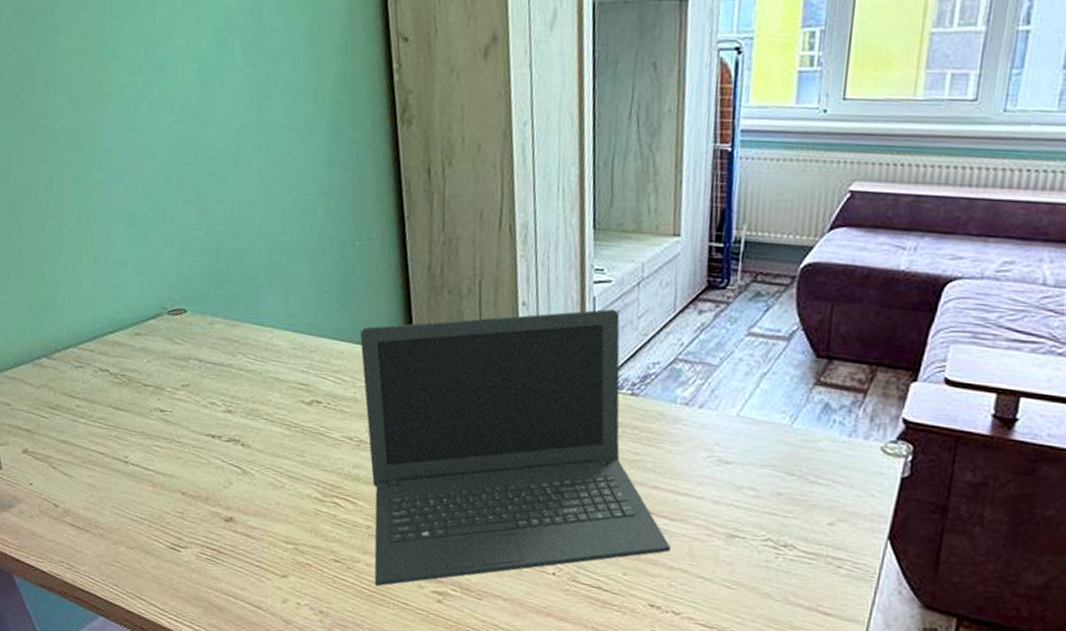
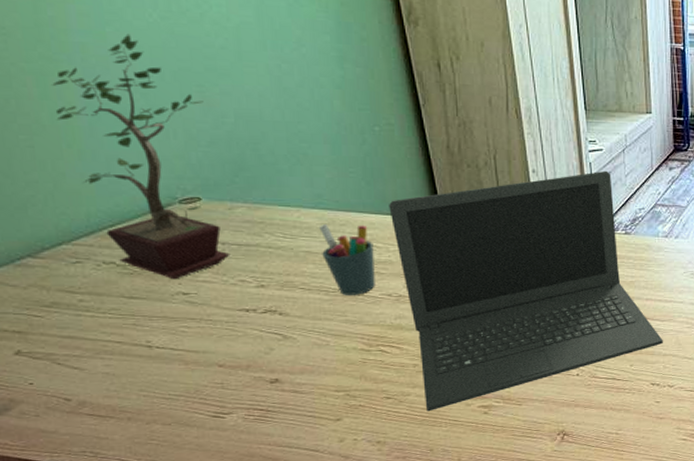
potted plant: none [81,138,205,395] -> present [52,34,230,280]
pen holder: none [289,348,340,434] -> present [319,223,375,295]

